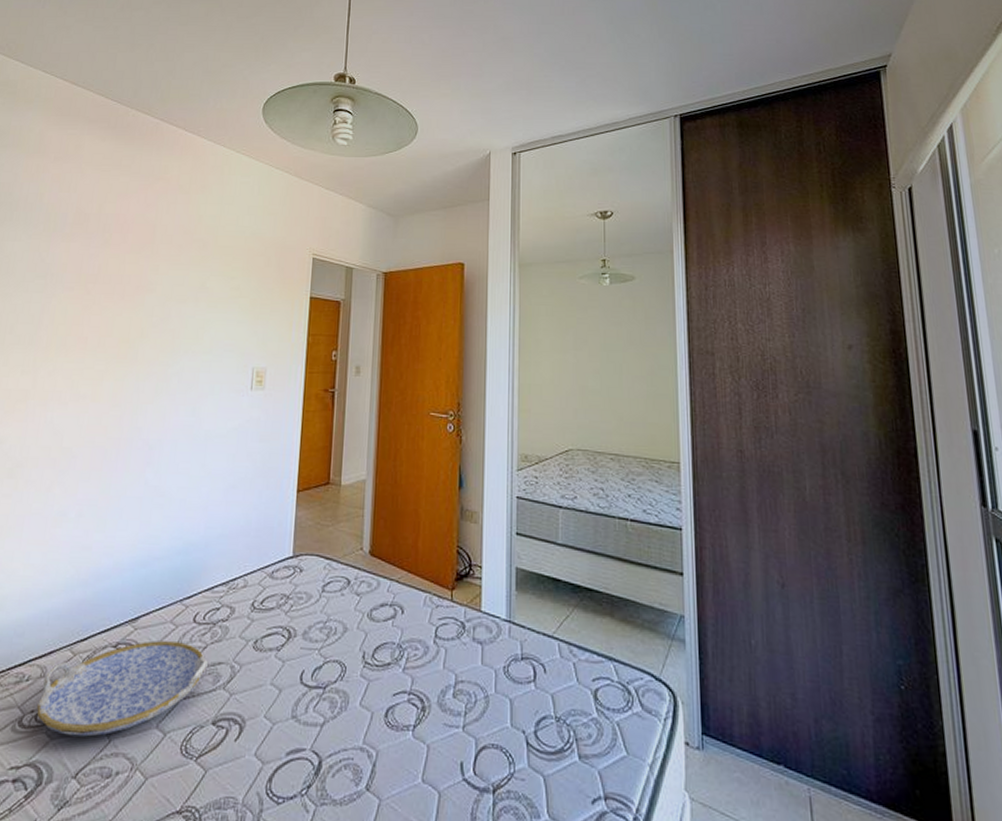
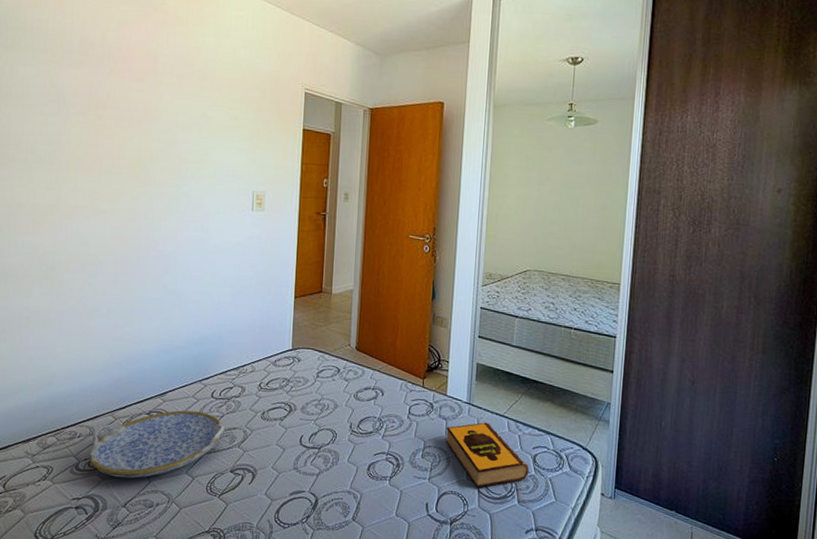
hardback book: none [482,646,589,739] -> present [446,422,529,488]

